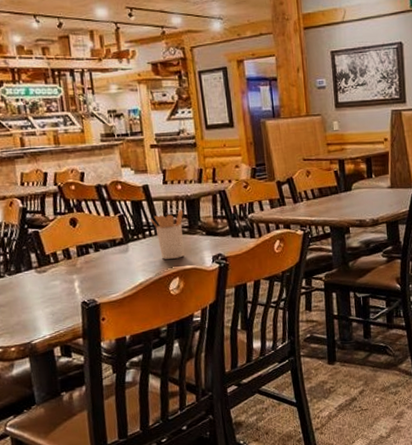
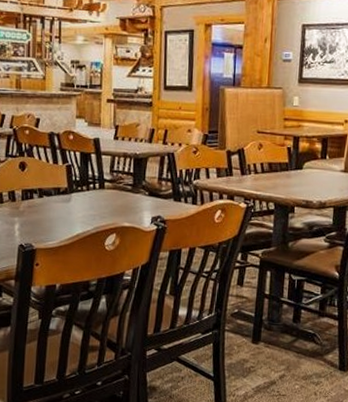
utensil holder: present [149,209,185,259] -> none [95,166,130,215]

